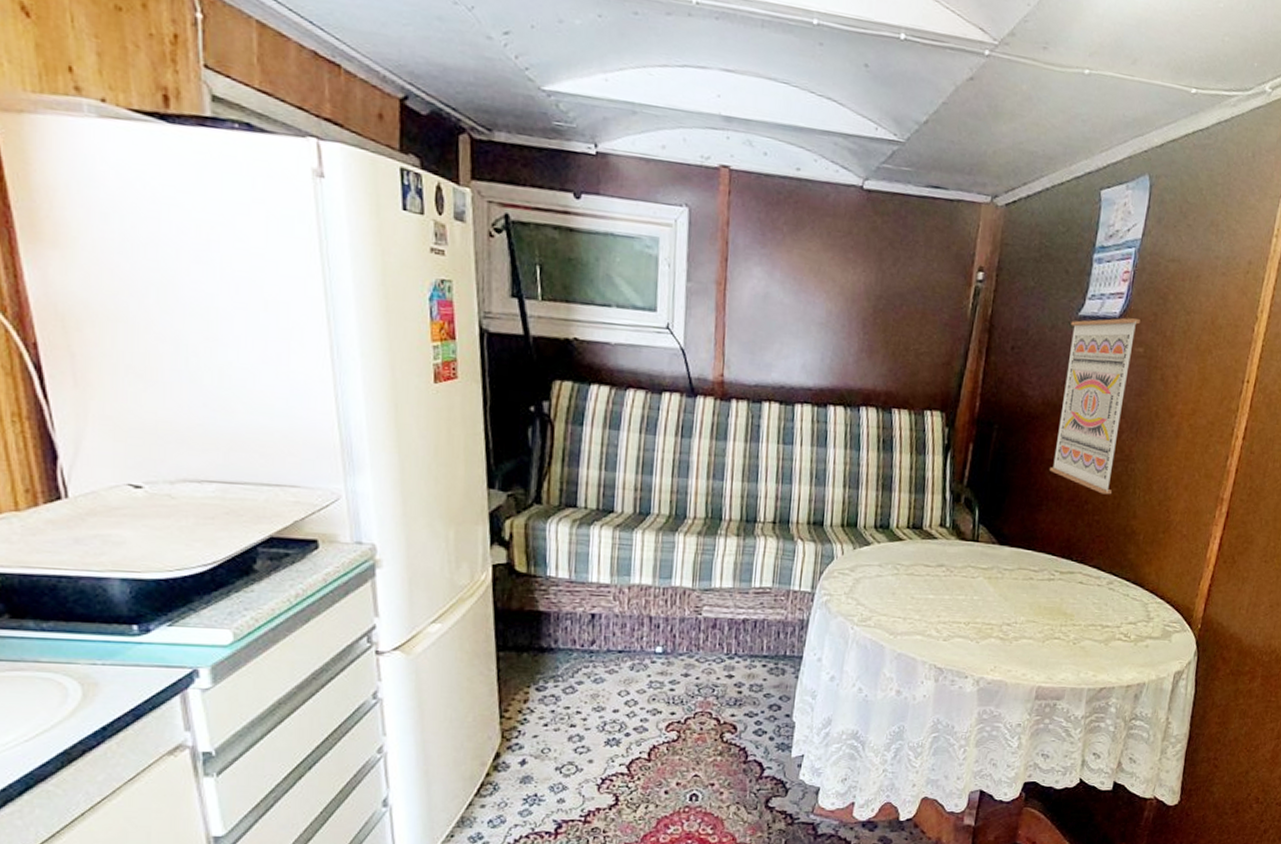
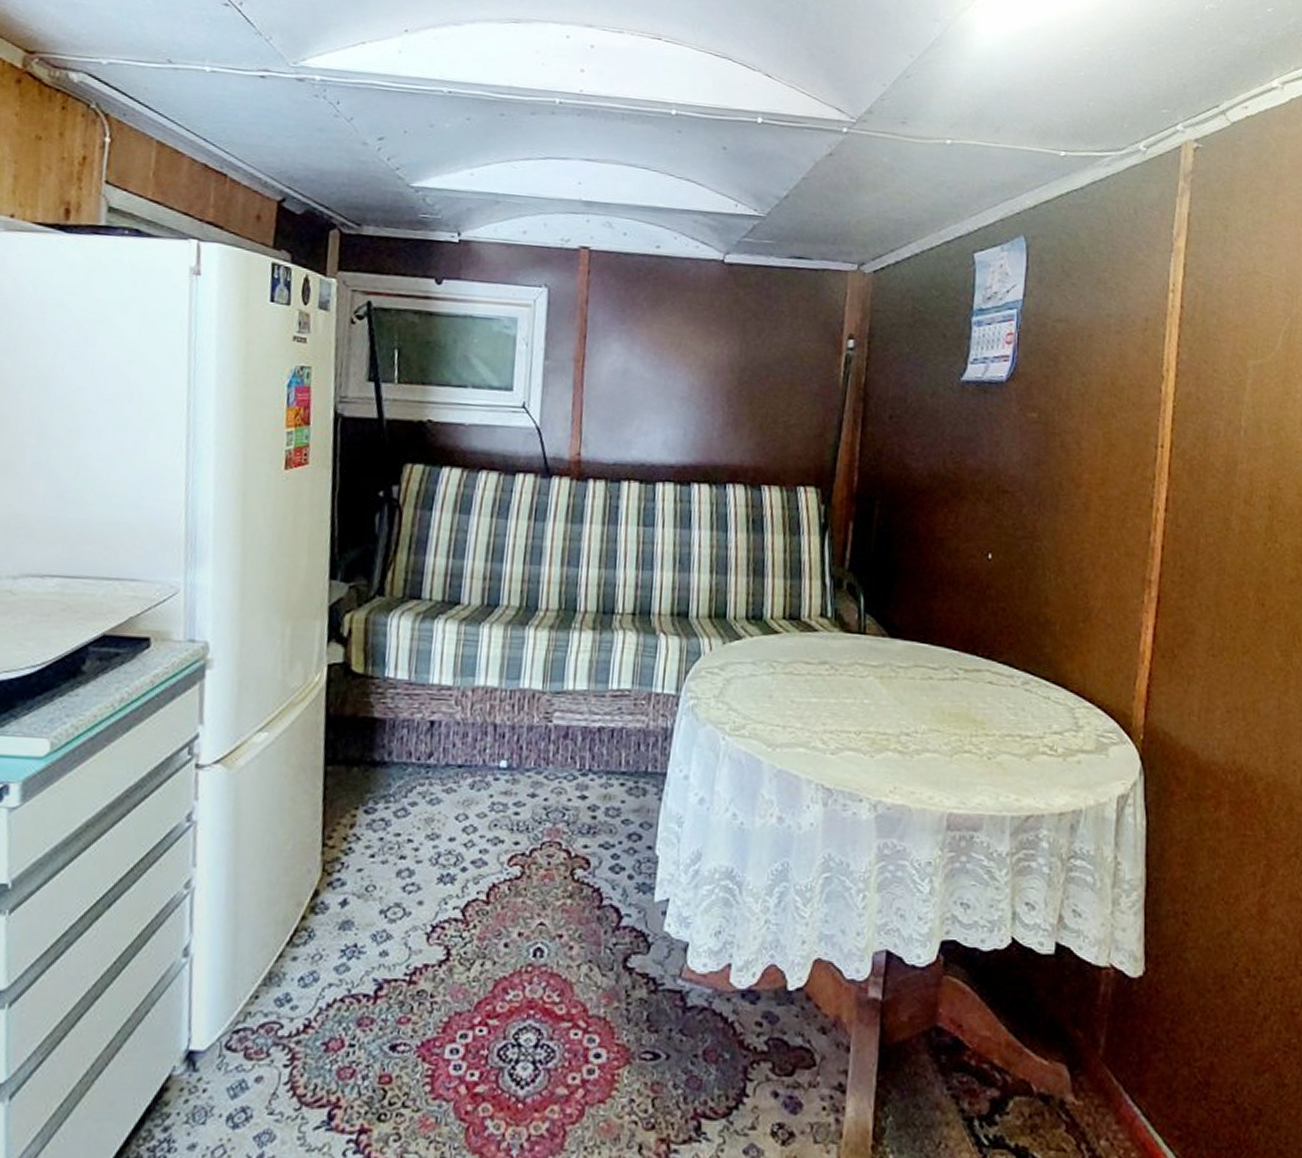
wall art: present [1050,318,1140,495] -> none [943,381,1031,578]

